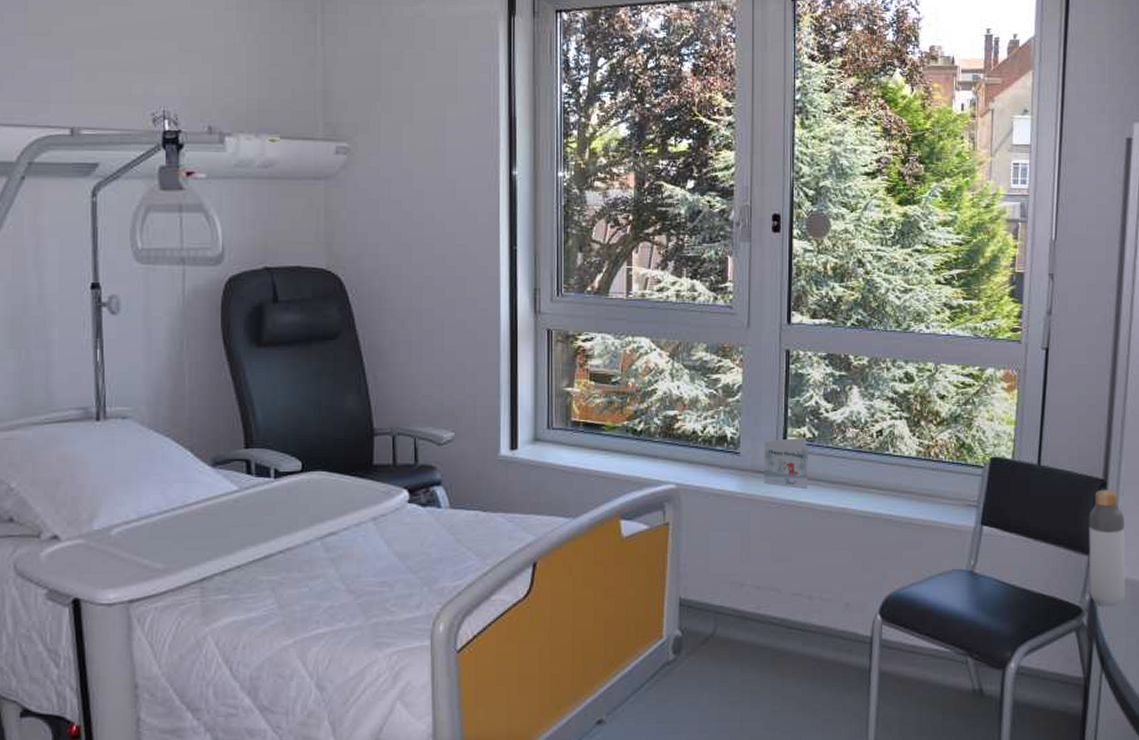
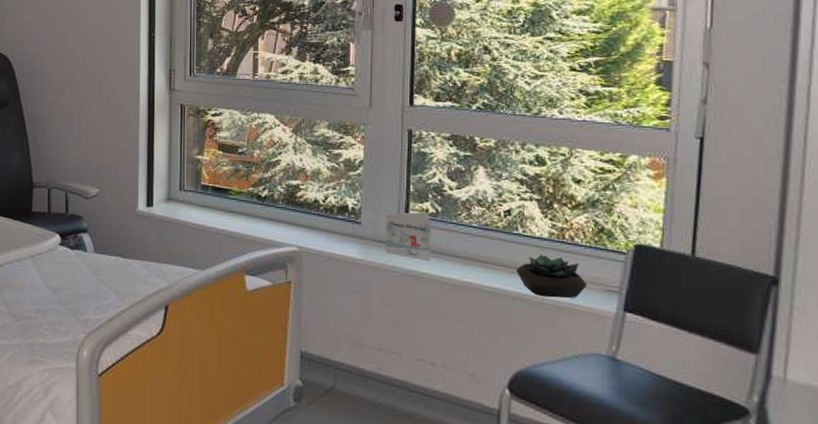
succulent plant: none [887,473,951,517] -> present [516,254,588,299]
bottle: present [1089,489,1126,607] -> none [756,287,805,413]

